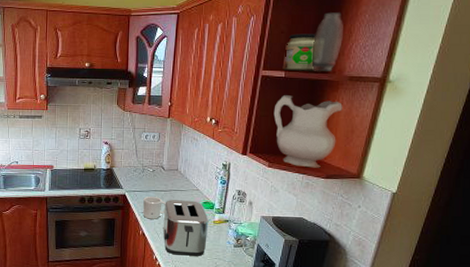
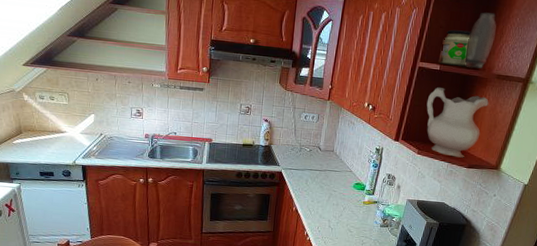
mug: present [143,196,166,219] -> none [297,174,320,197]
toaster: present [163,200,209,256] -> none [315,179,359,234]

